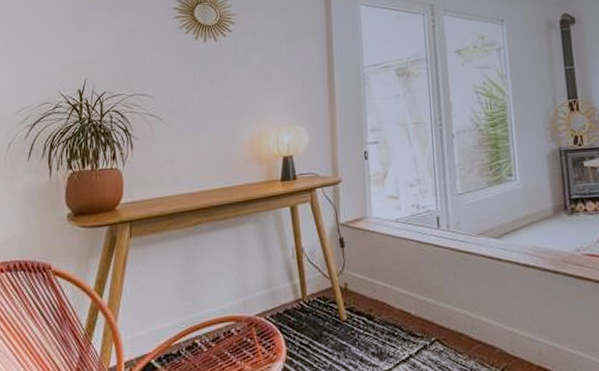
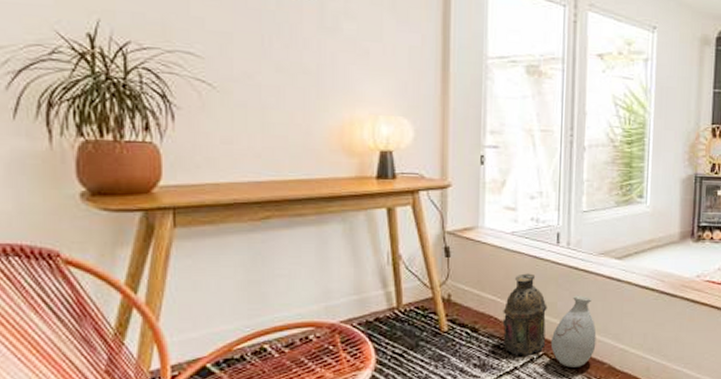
lantern: none [394,258,436,342] -> present [502,273,548,355]
vase: none [441,277,485,354] -> present [550,295,597,367]

